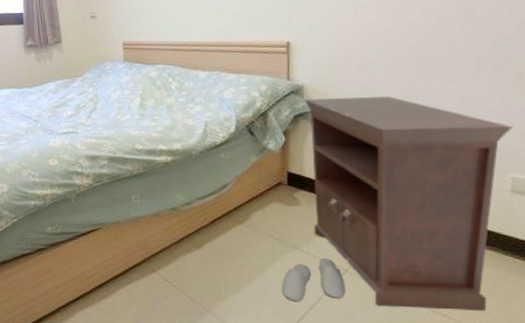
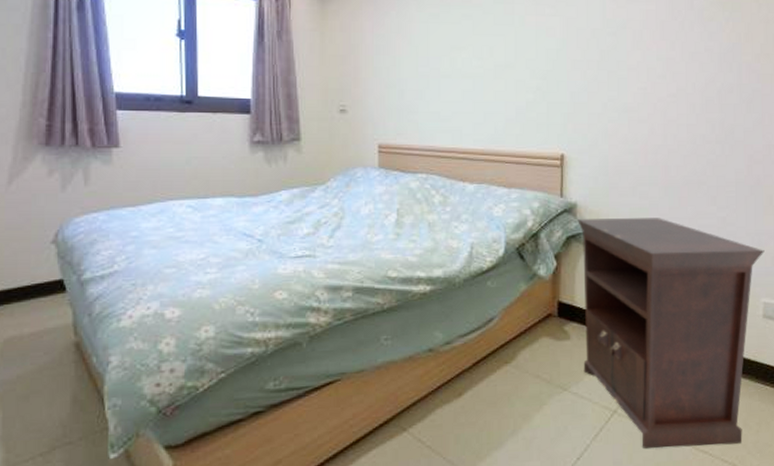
slippers: present [282,259,346,302] -> none [549,399,614,452]

